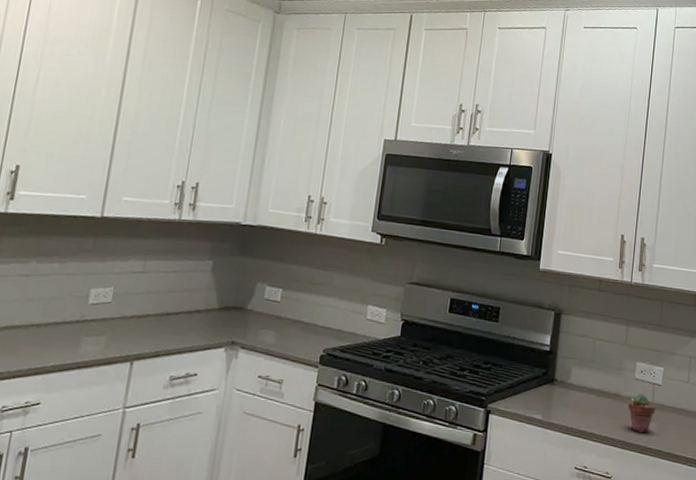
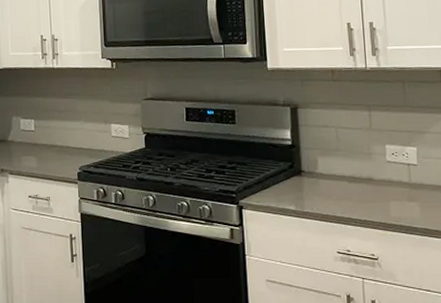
potted succulent: present [628,393,656,433] -> none [384,175,415,214]

